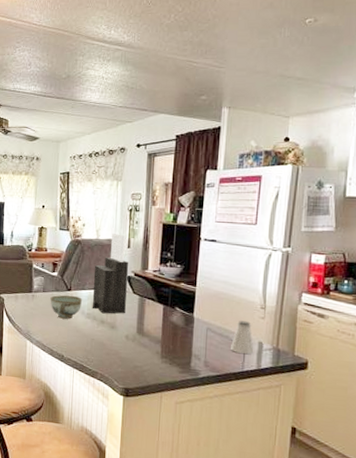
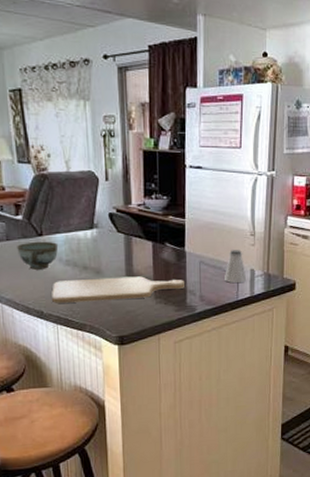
chopping board: none [72,330,190,356] -> present [52,276,185,303]
knife block: present [92,234,129,314] -> none [67,165,111,259]

